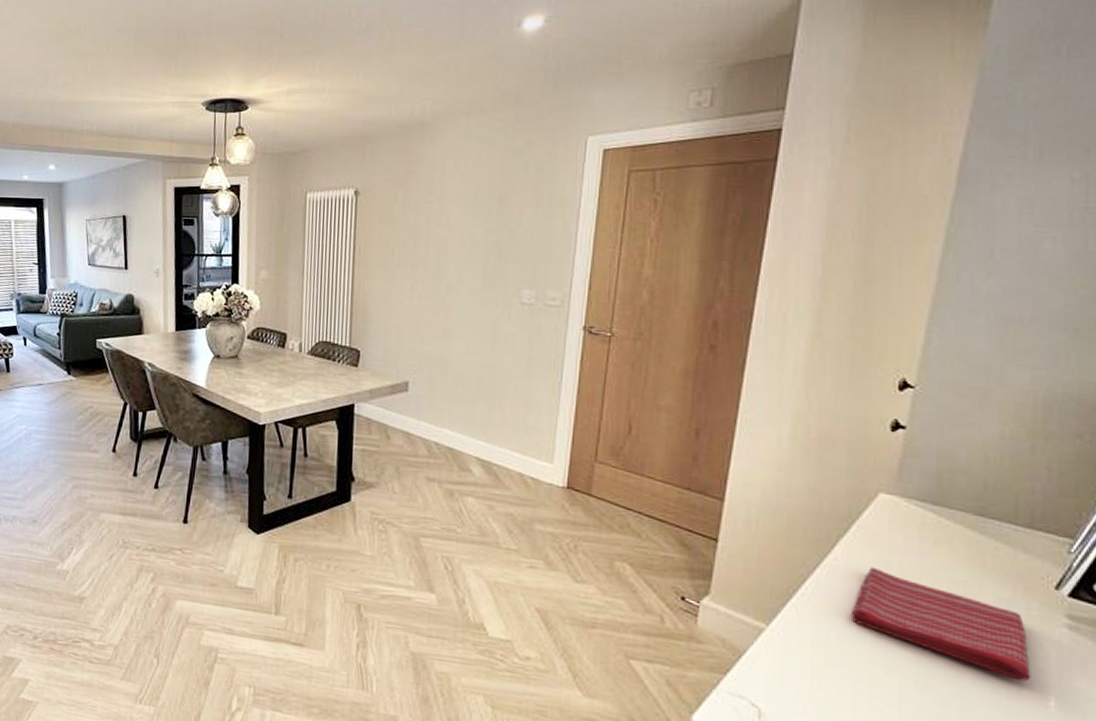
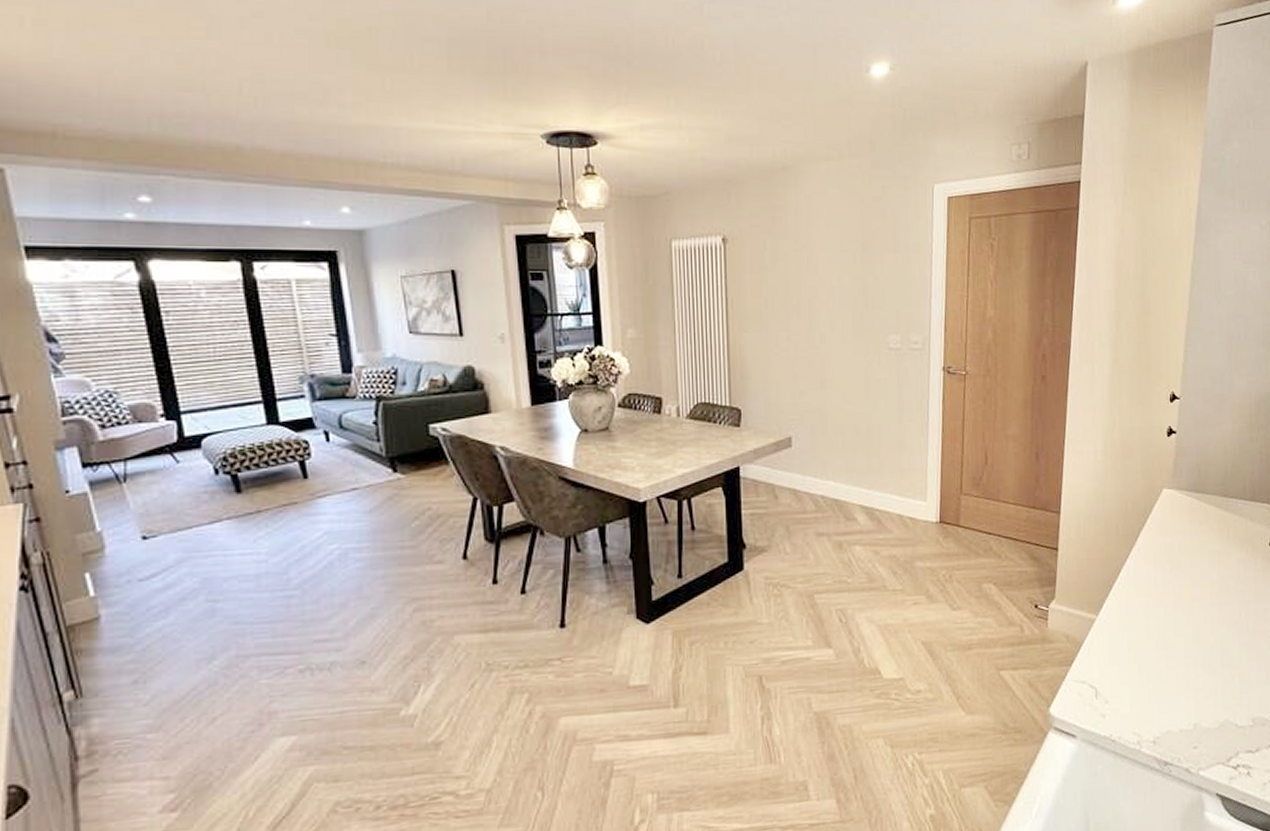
dish towel: present [850,566,1031,682] -> none [1151,551,1260,621]

